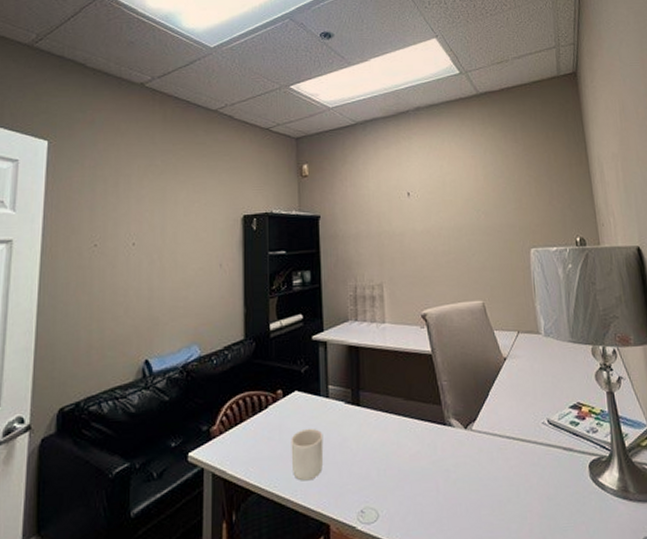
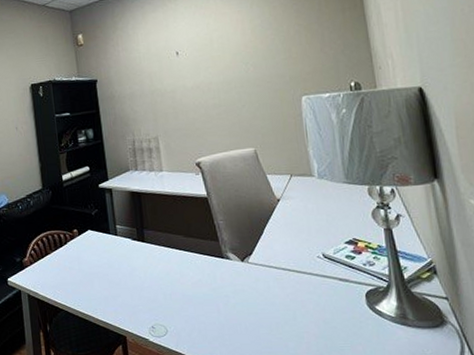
mug: present [291,428,324,481] -> none [88,260,117,302]

